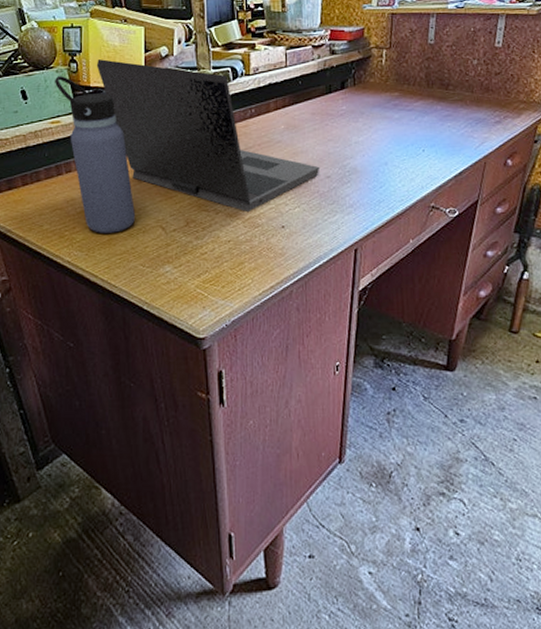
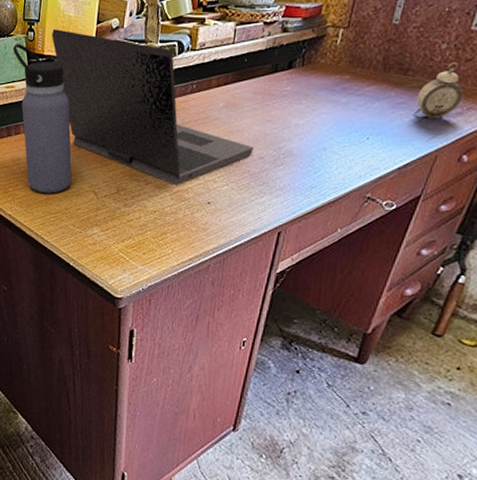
alarm clock: none [459,76,499,128] -> present [413,62,464,118]

